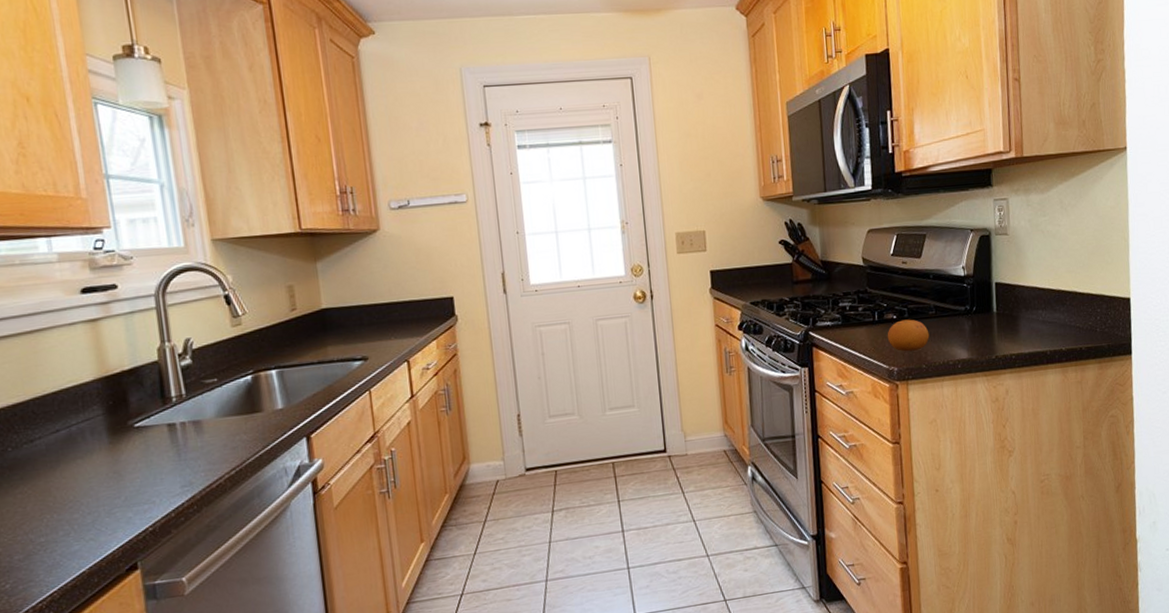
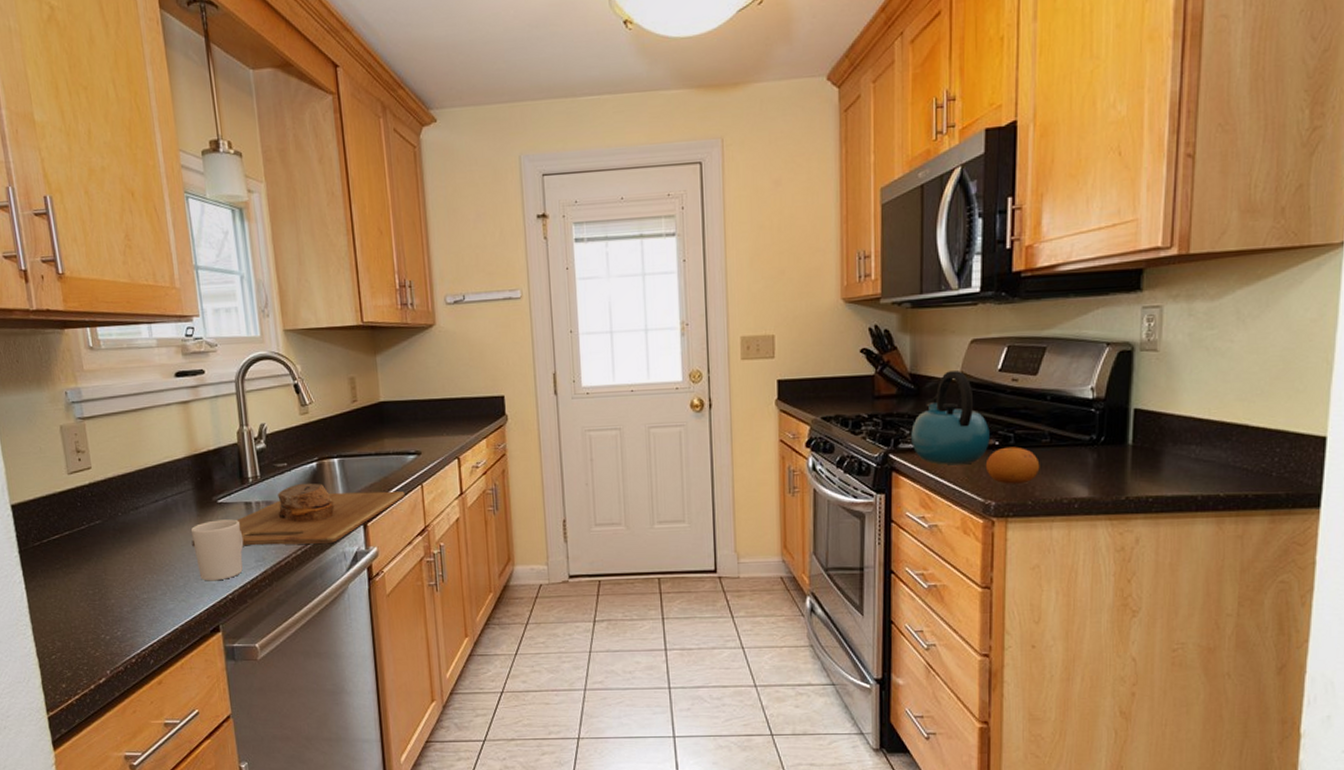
mug: none [100,443,167,515] -> present [190,519,244,581]
cutting board: none [102,397,352,478] -> present [192,483,405,547]
kettle: none [825,256,889,338] -> present [911,371,990,465]

